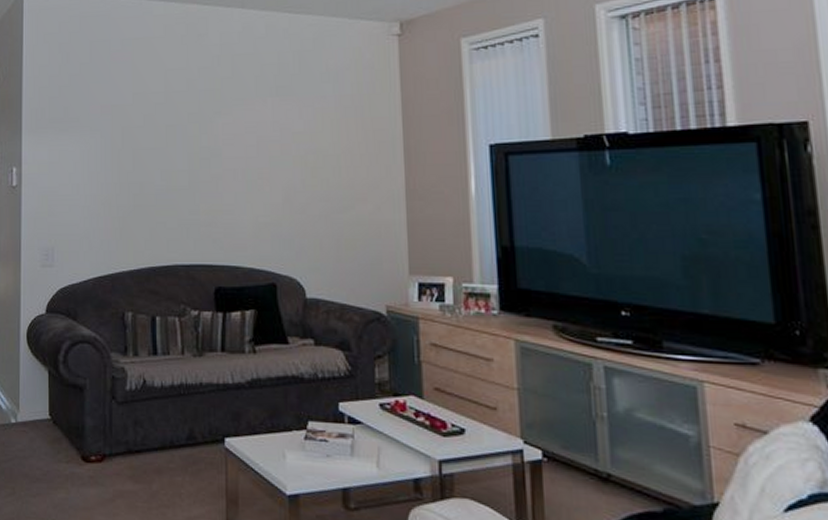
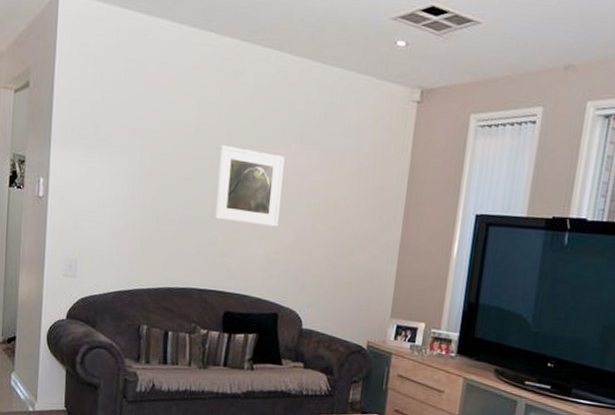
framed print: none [191,109,263,188] -> present [214,145,285,227]

